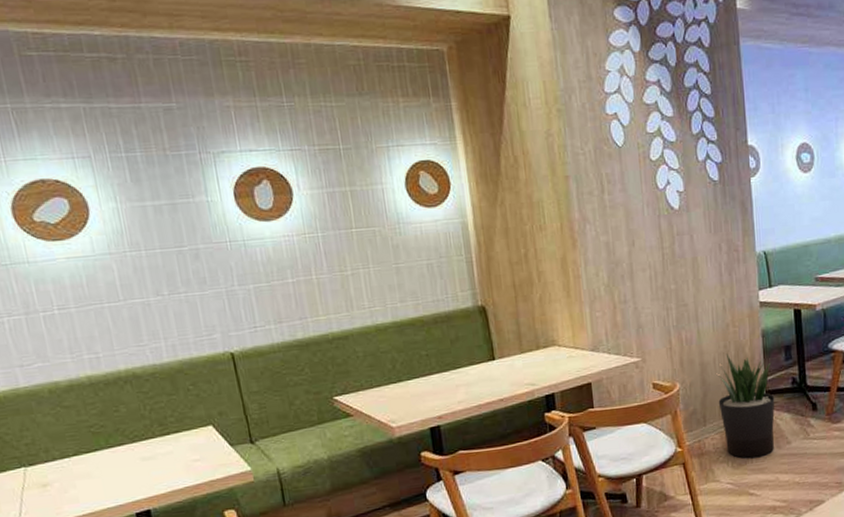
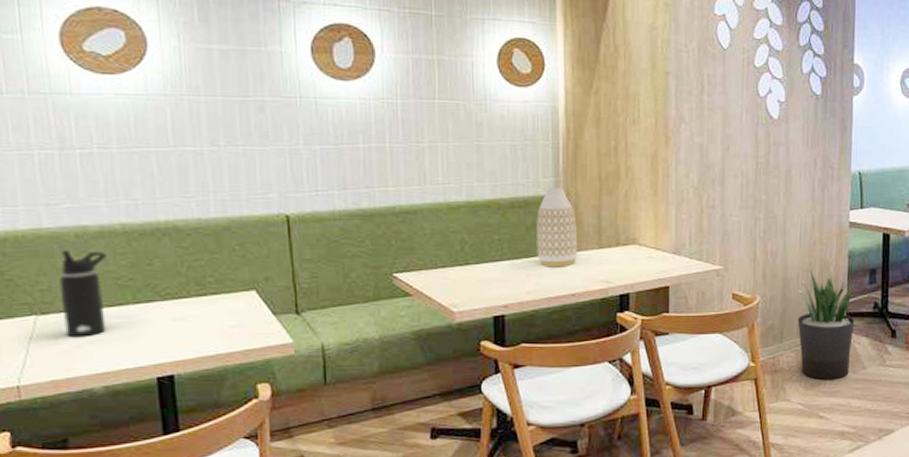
water bottle: none [39,403,87,484] -> present [59,249,107,338]
vase: none [459,298,502,377] -> present [536,186,578,269]

